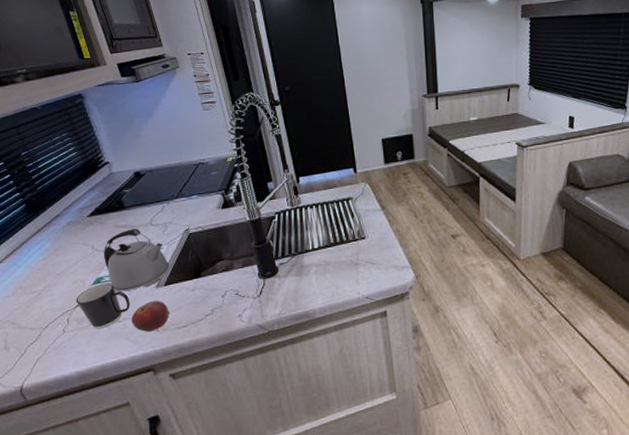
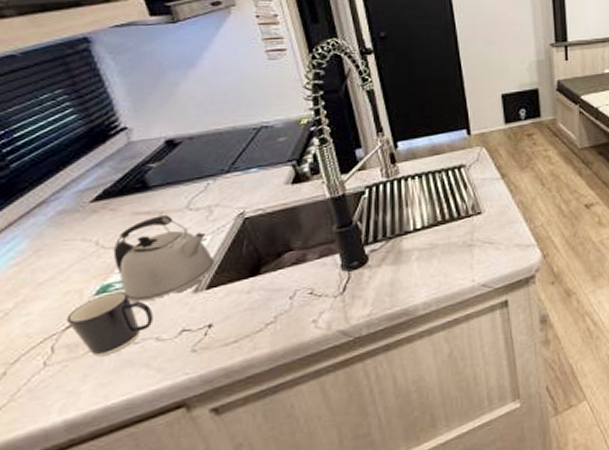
fruit: present [131,301,169,332] -> none [153,310,212,354]

